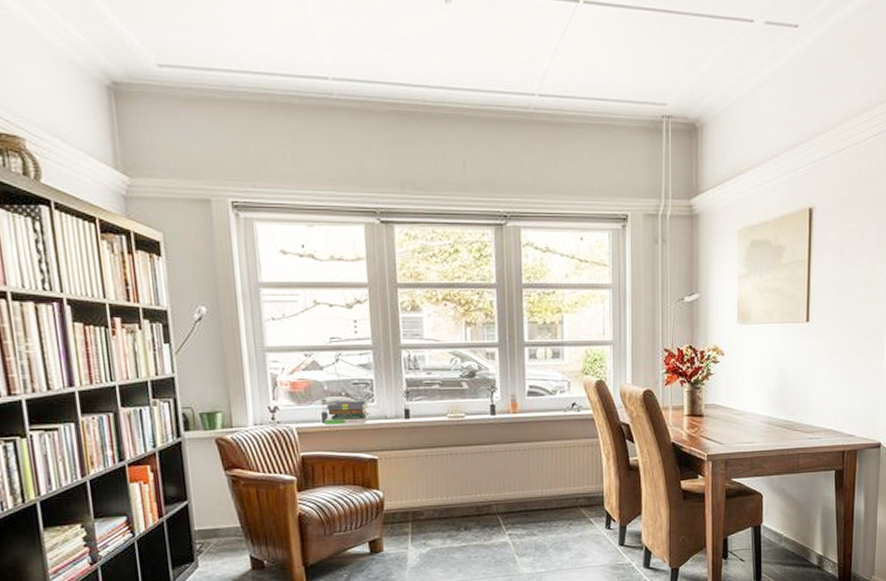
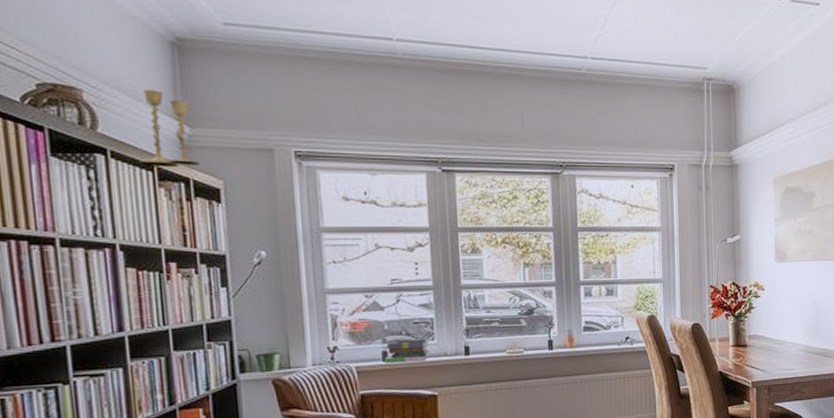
candlestick: none [81,137,139,219] -> present [139,89,200,168]

